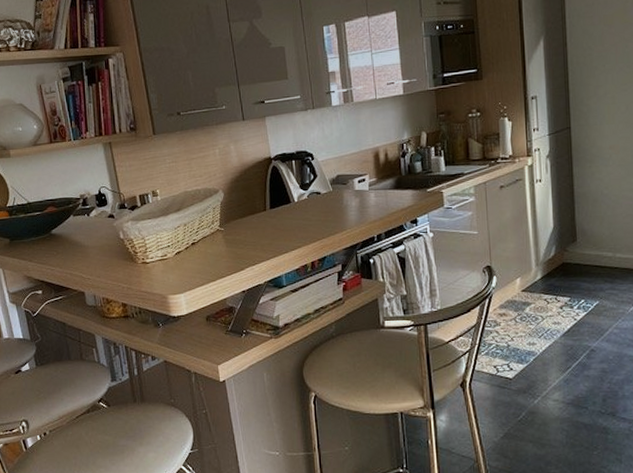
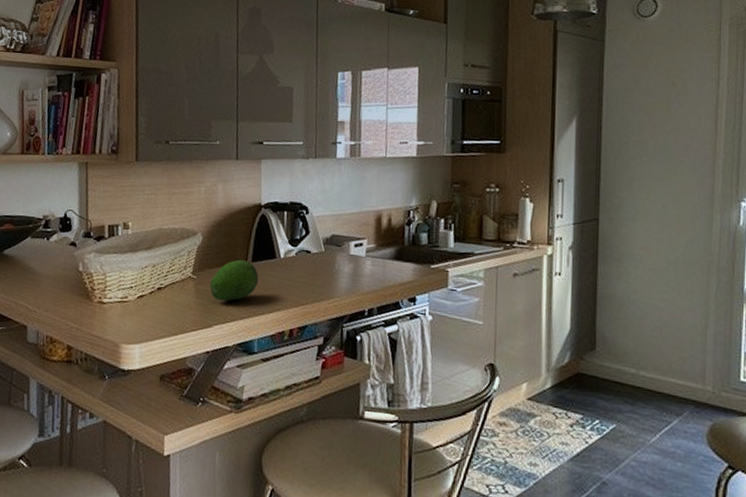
fruit: none [236,209,279,247] -> present [209,260,259,301]

